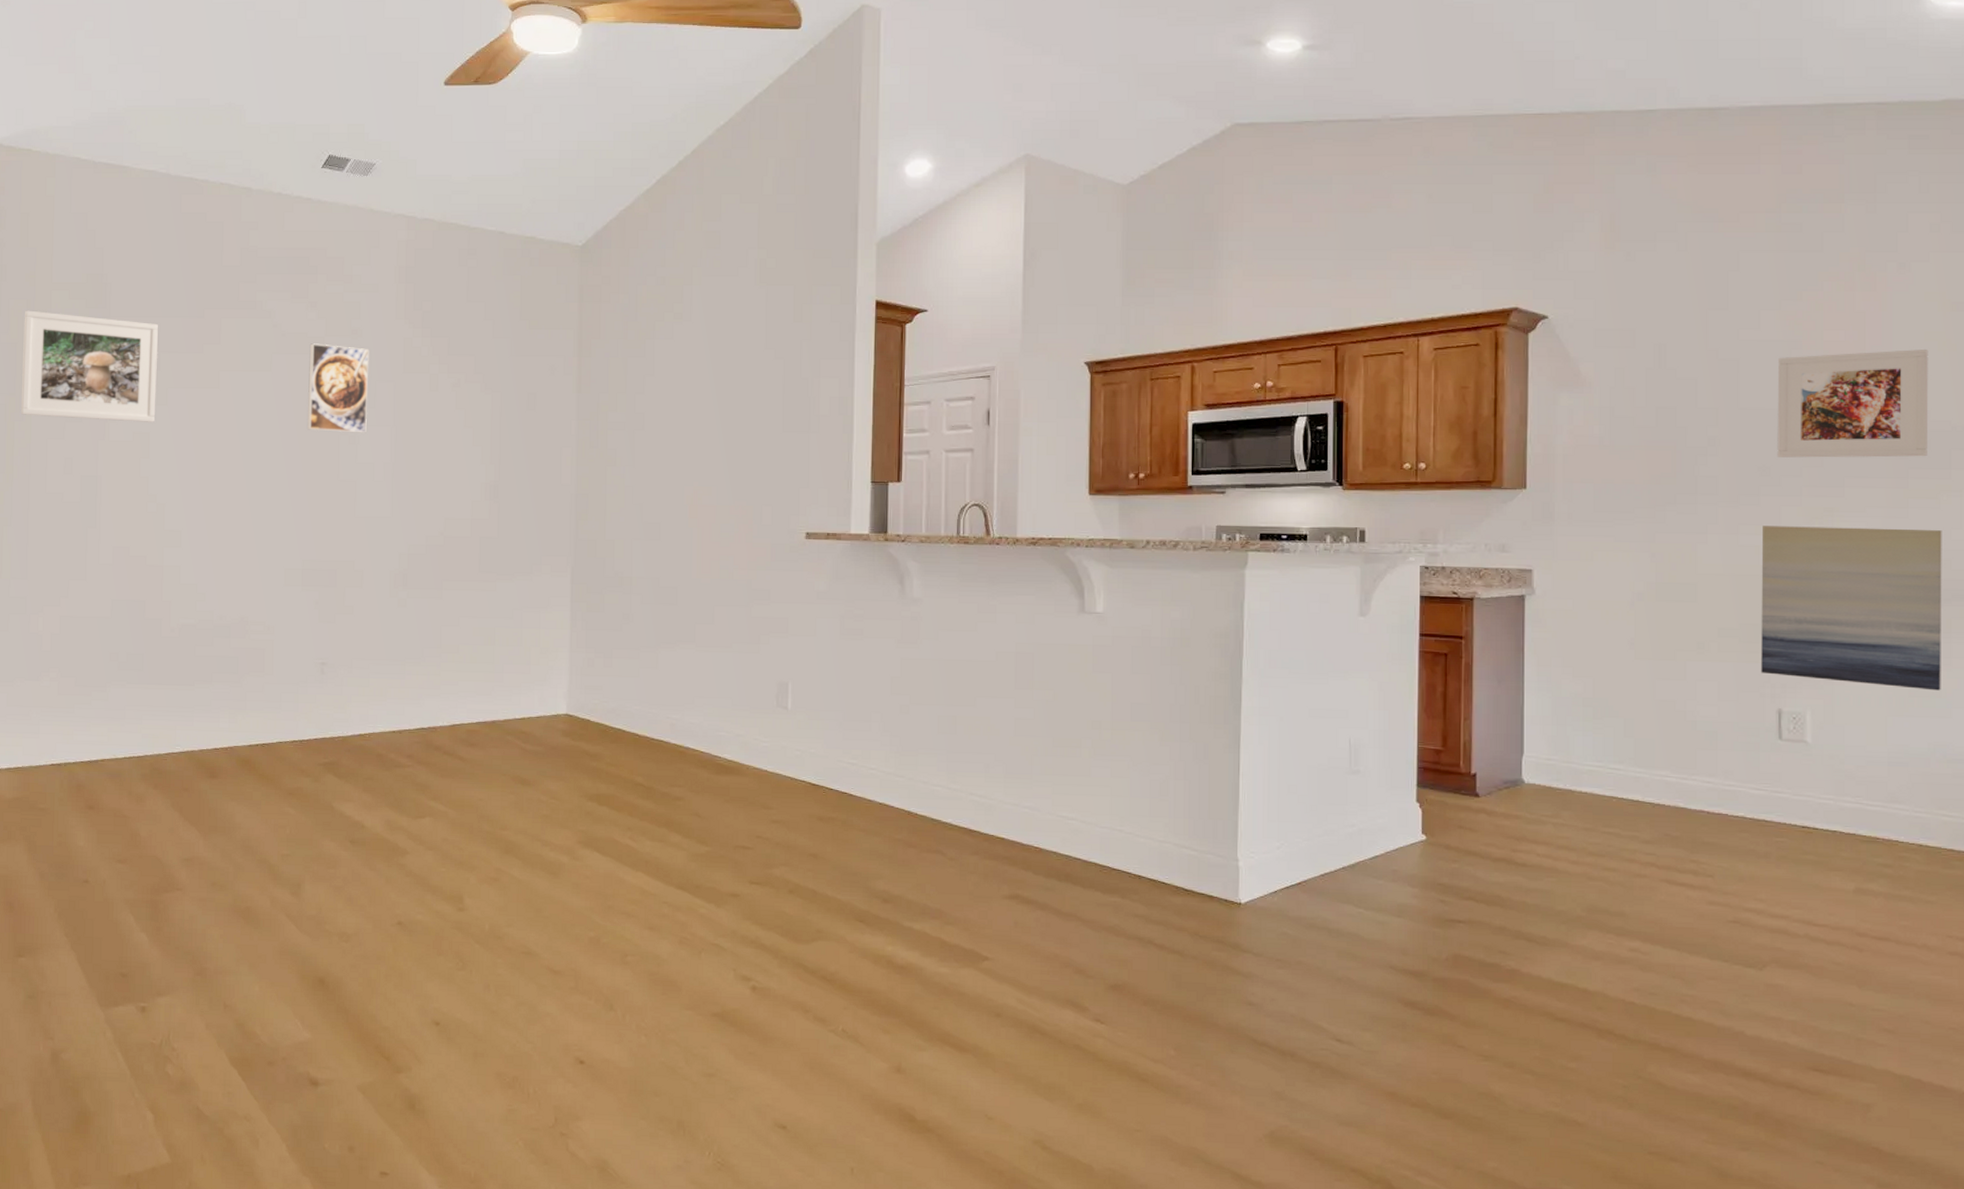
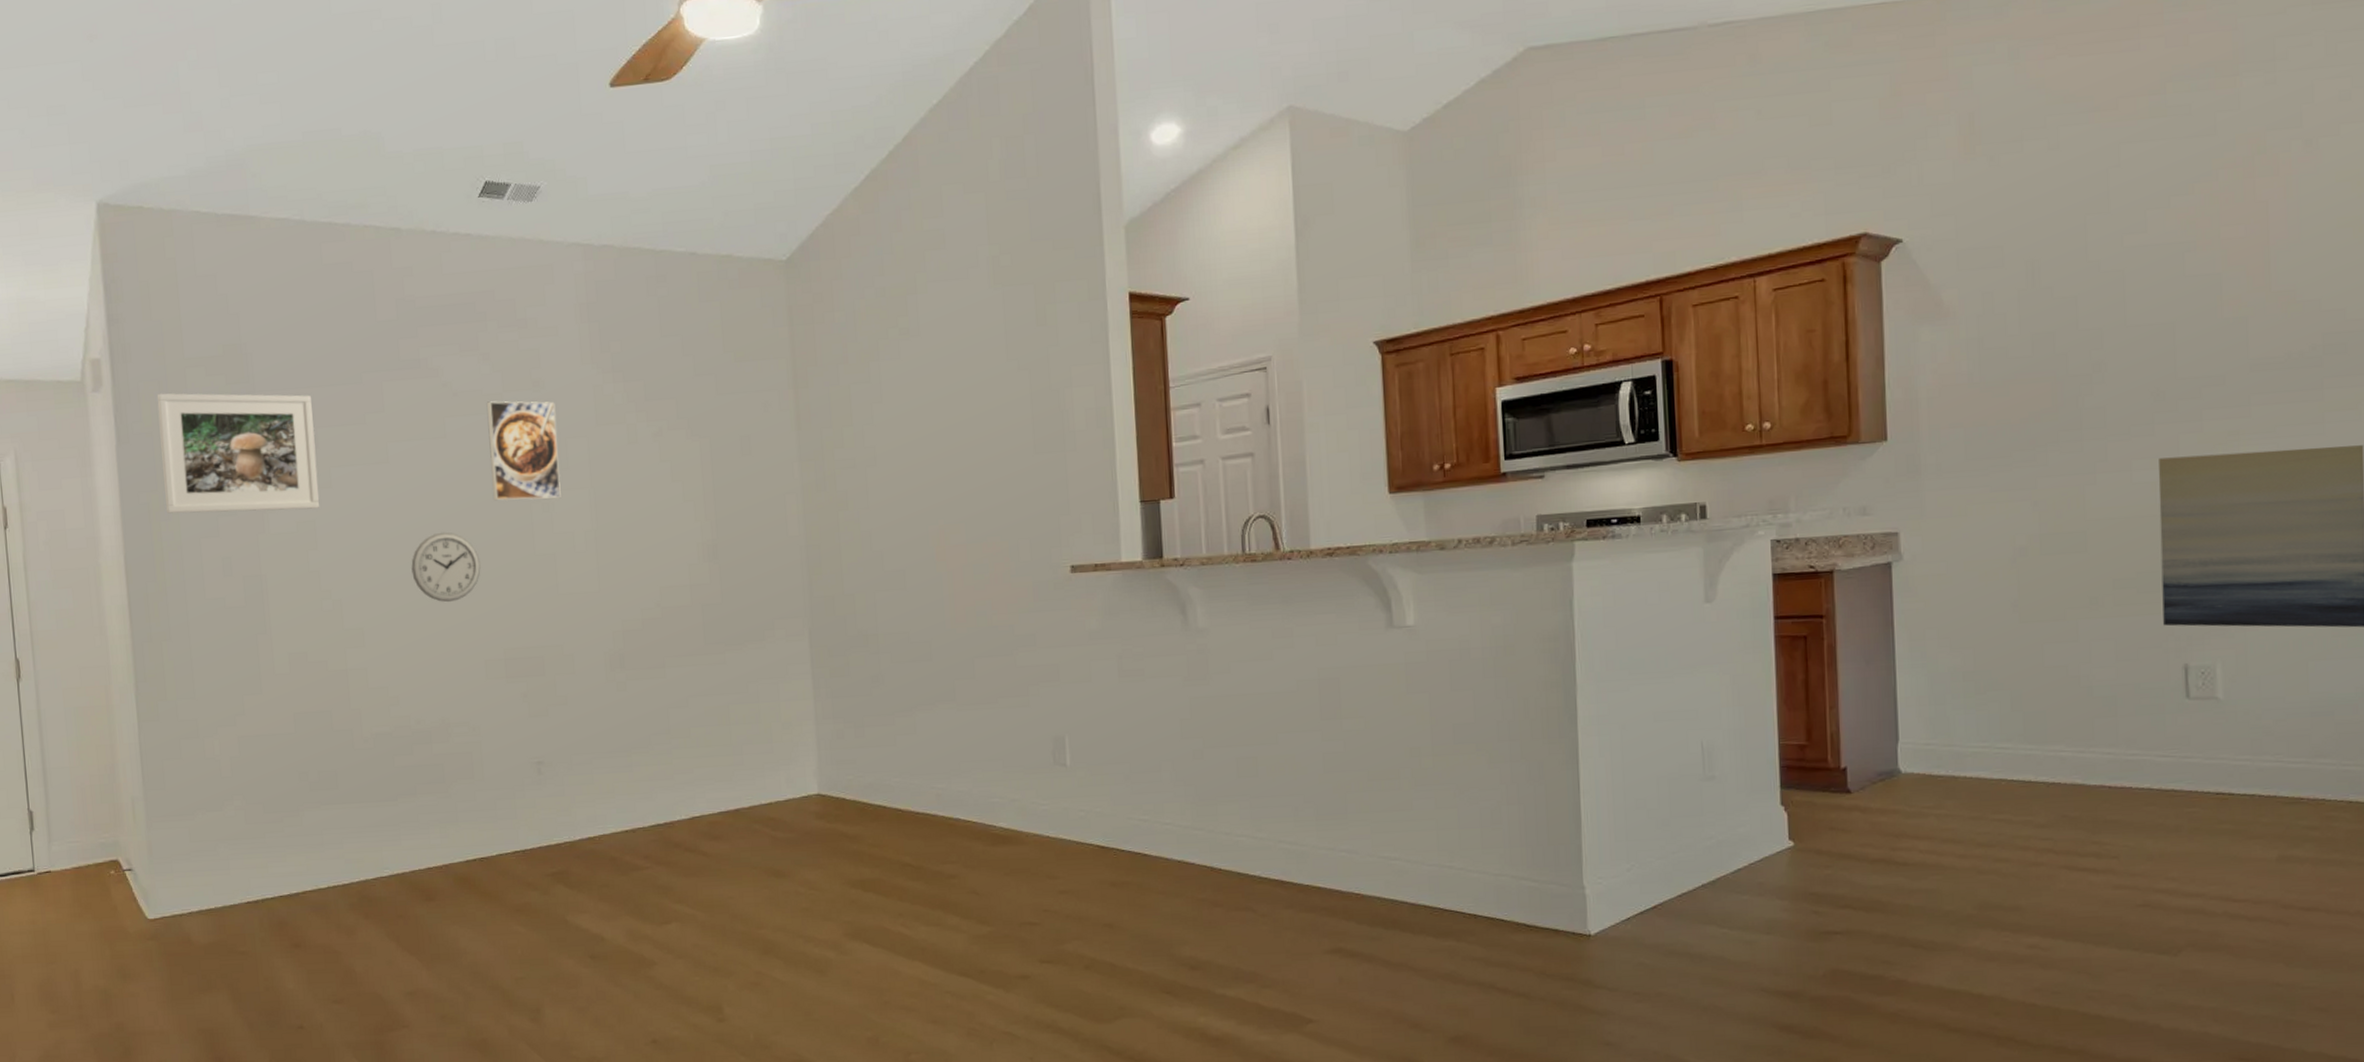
wall clock: none [229,453,290,515] -> present [411,532,481,603]
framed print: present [1777,350,1929,458] -> none [2169,238,2344,378]

